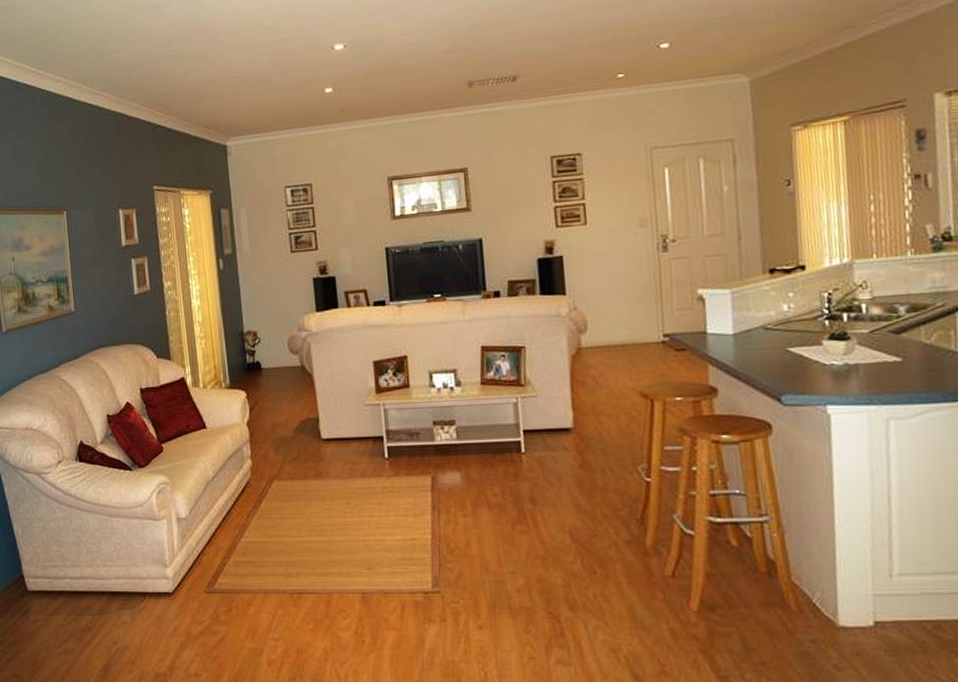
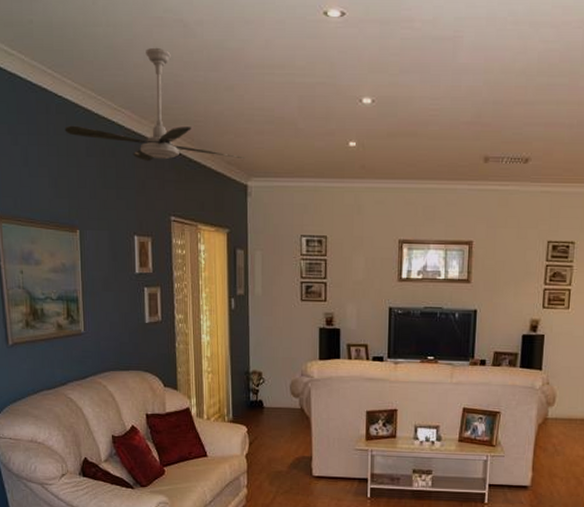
ceiling fan: none [49,31,222,137] -> present [65,47,245,161]

